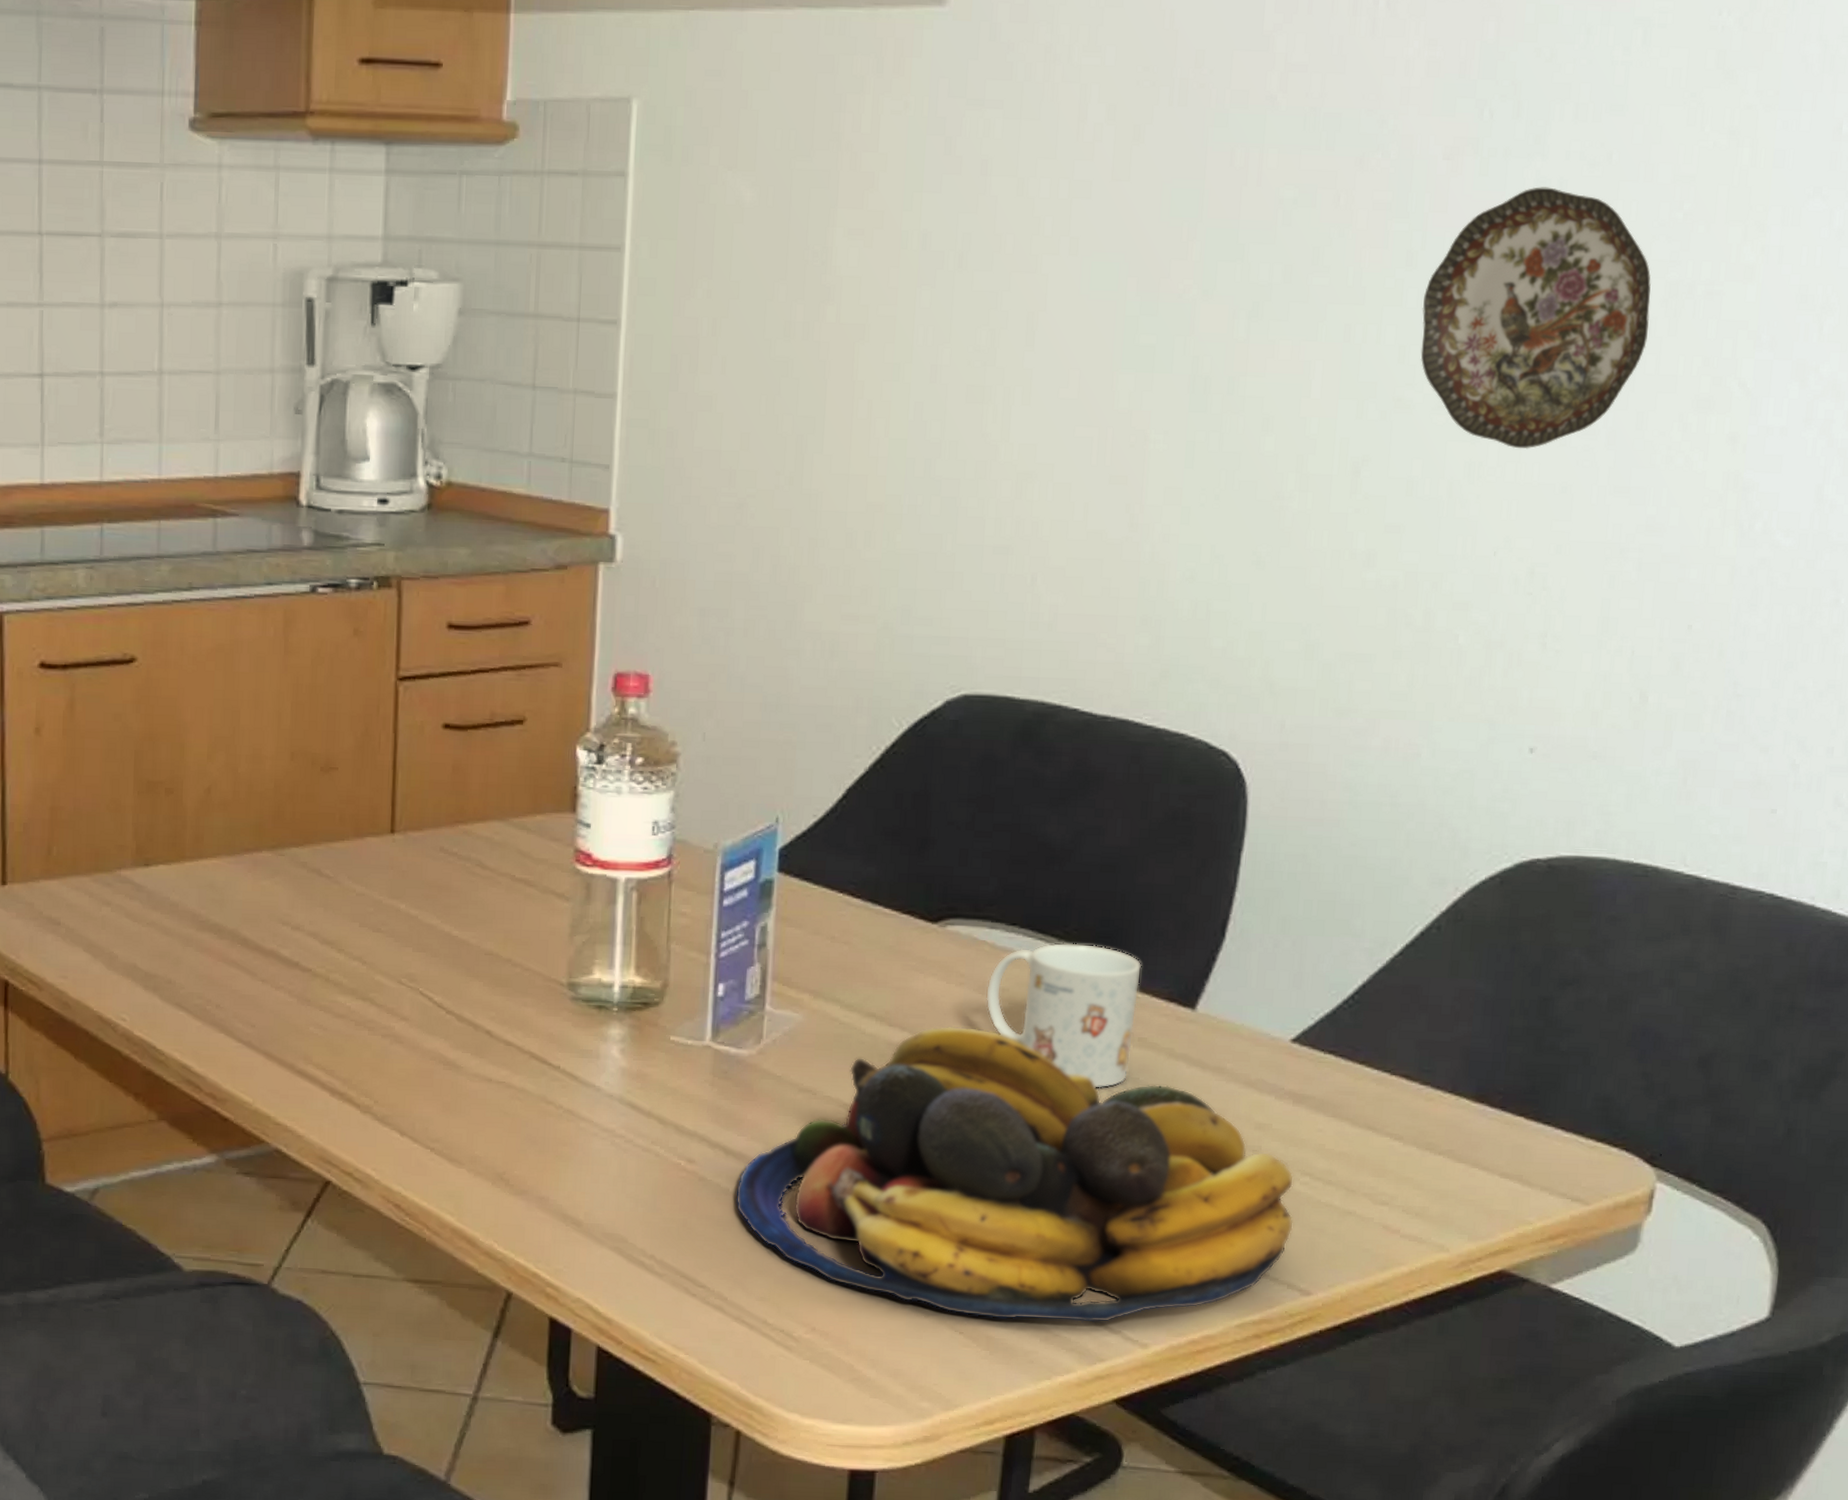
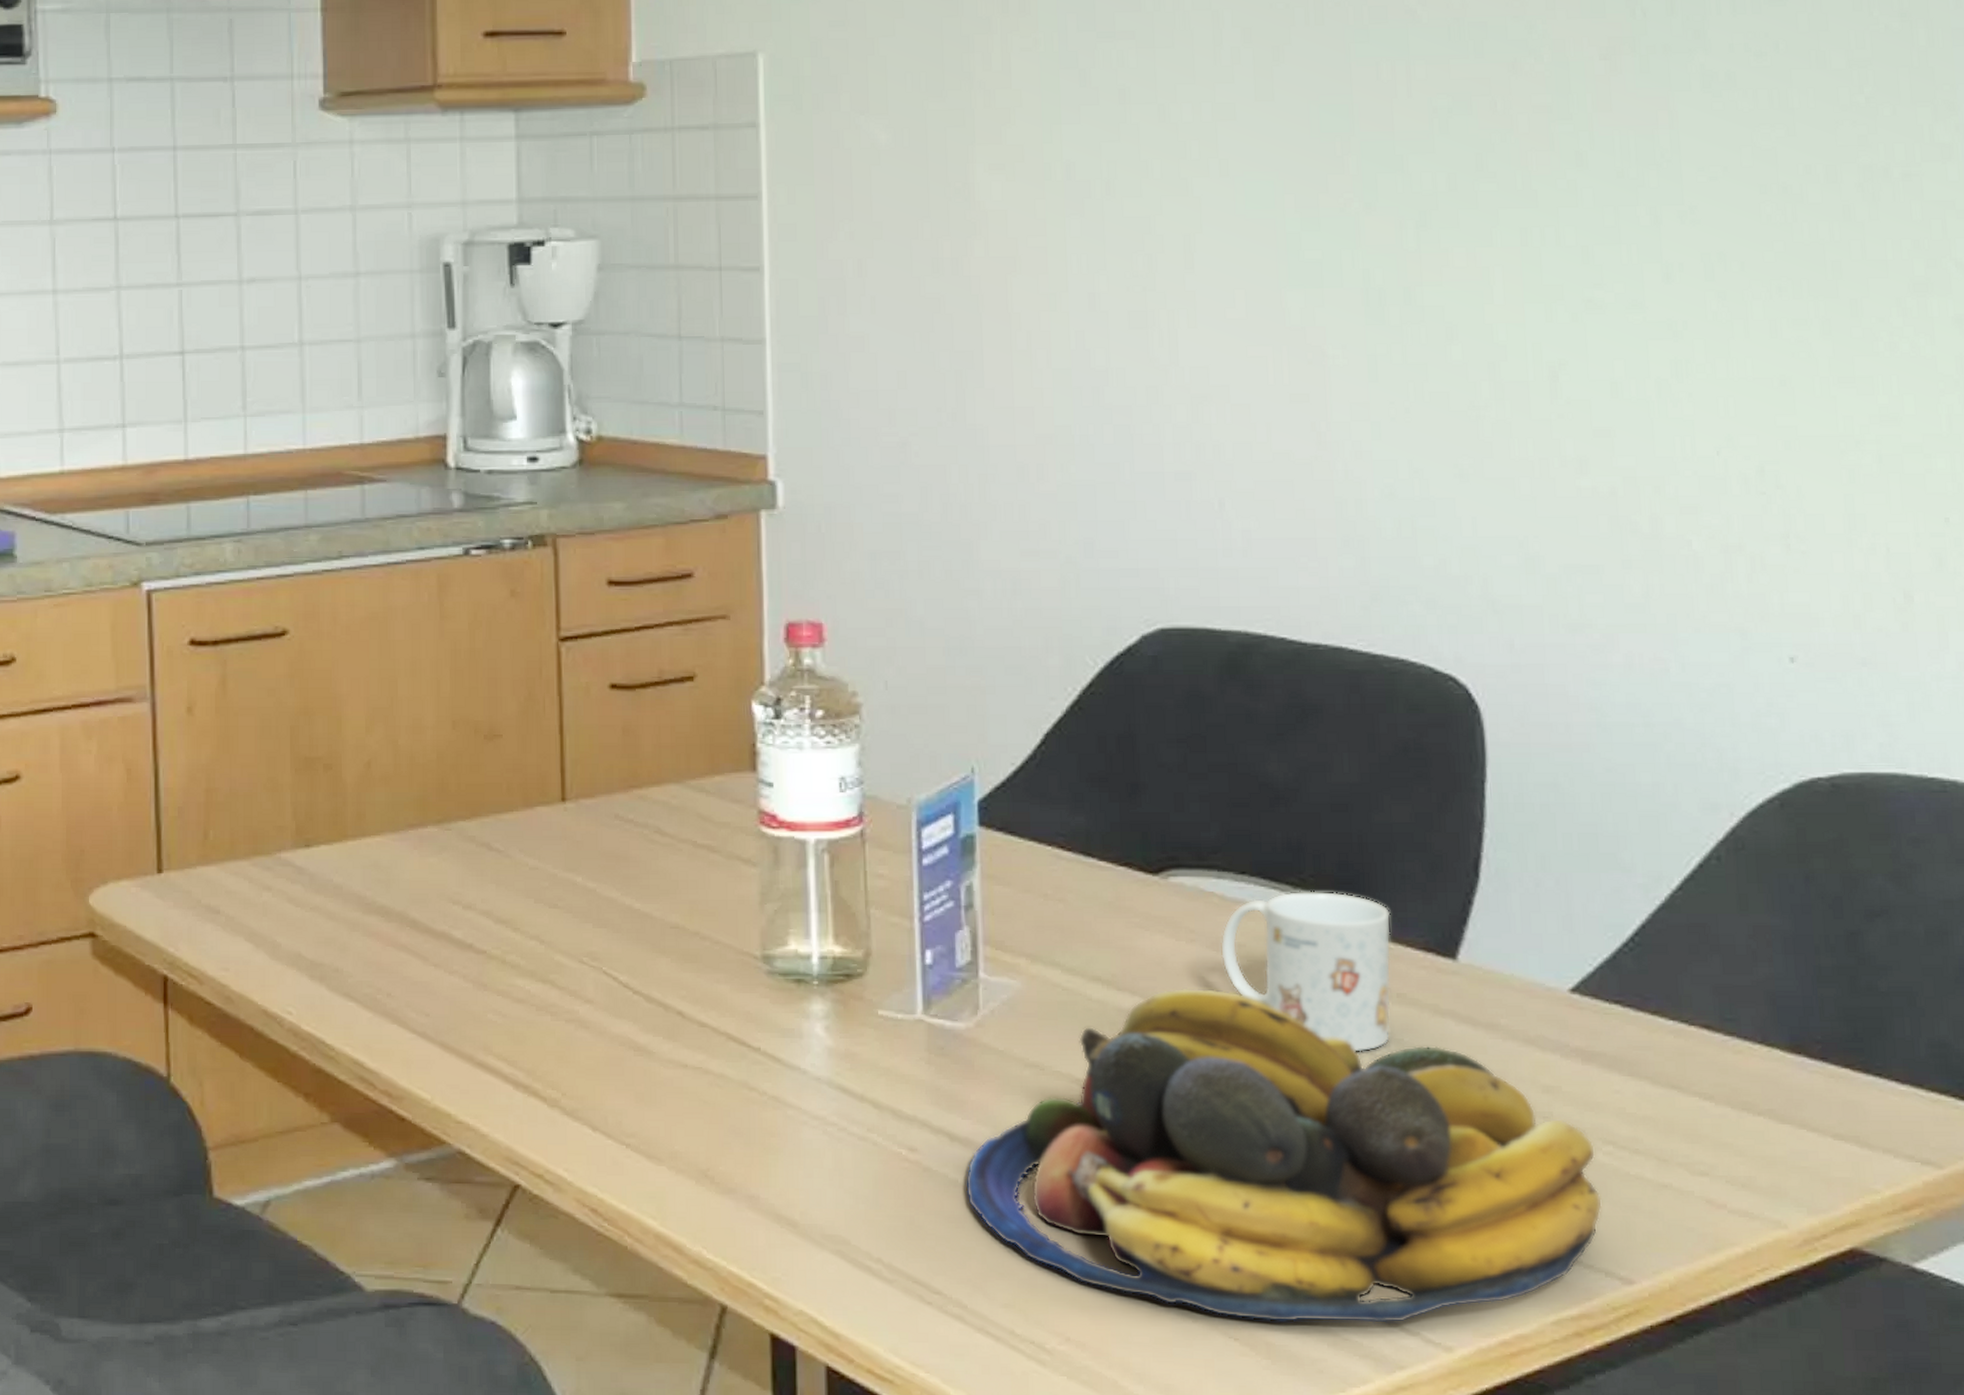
decorative plate: present [1420,187,1651,449] -> none [1600,80,1848,344]

